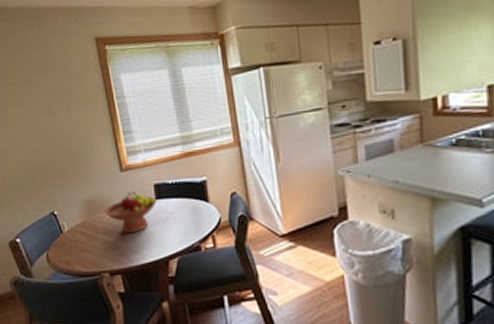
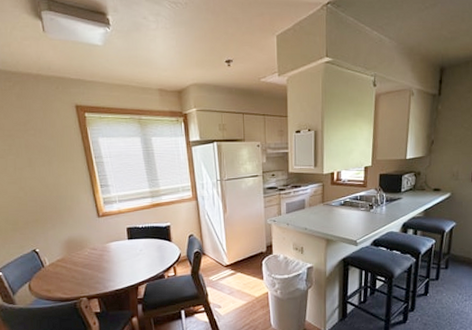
fruit bowl: present [104,191,157,234] -> none [83,233,129,267]

